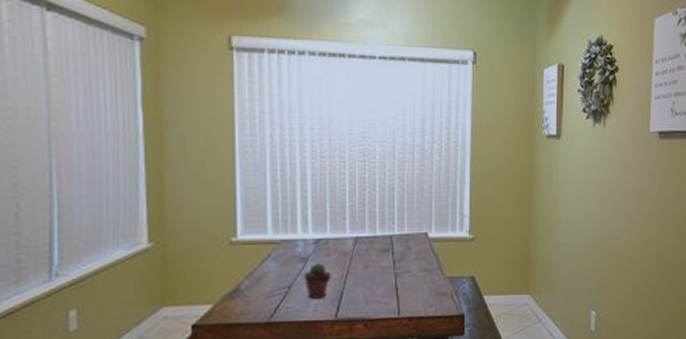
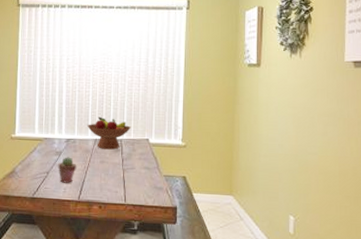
fruit bowl: none [344,206,404,250] -> present [87,116,131,150]

